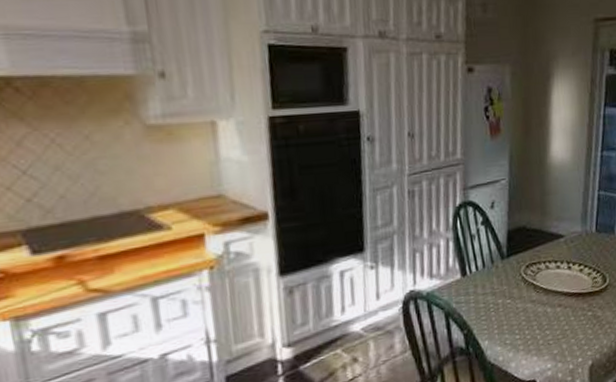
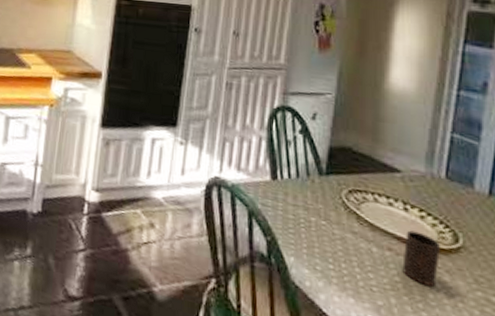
cup: none [569,283,594,325] -> present [402,230,440,286]

